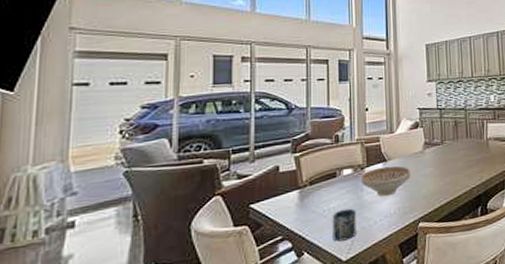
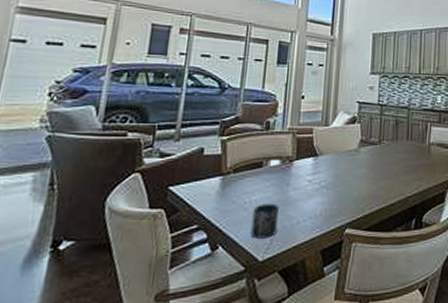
decorative bowl: present [360,165,411,197] -> none [287,162,343,195]

